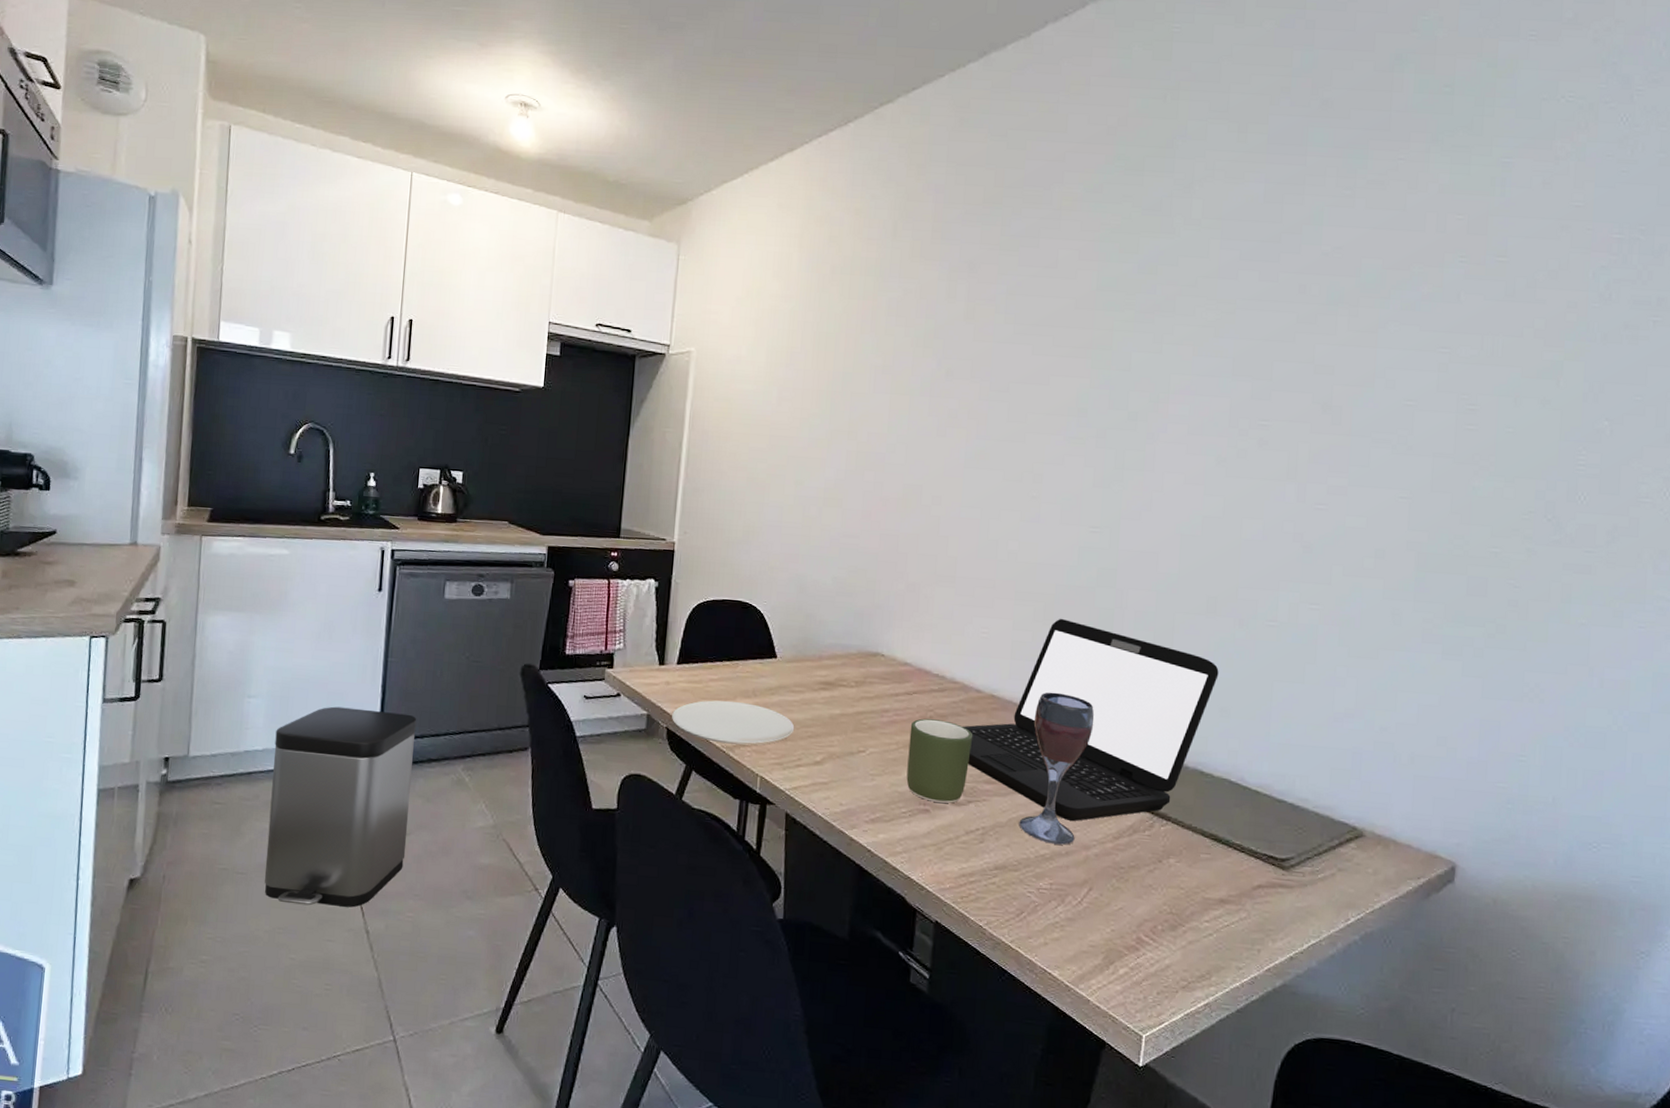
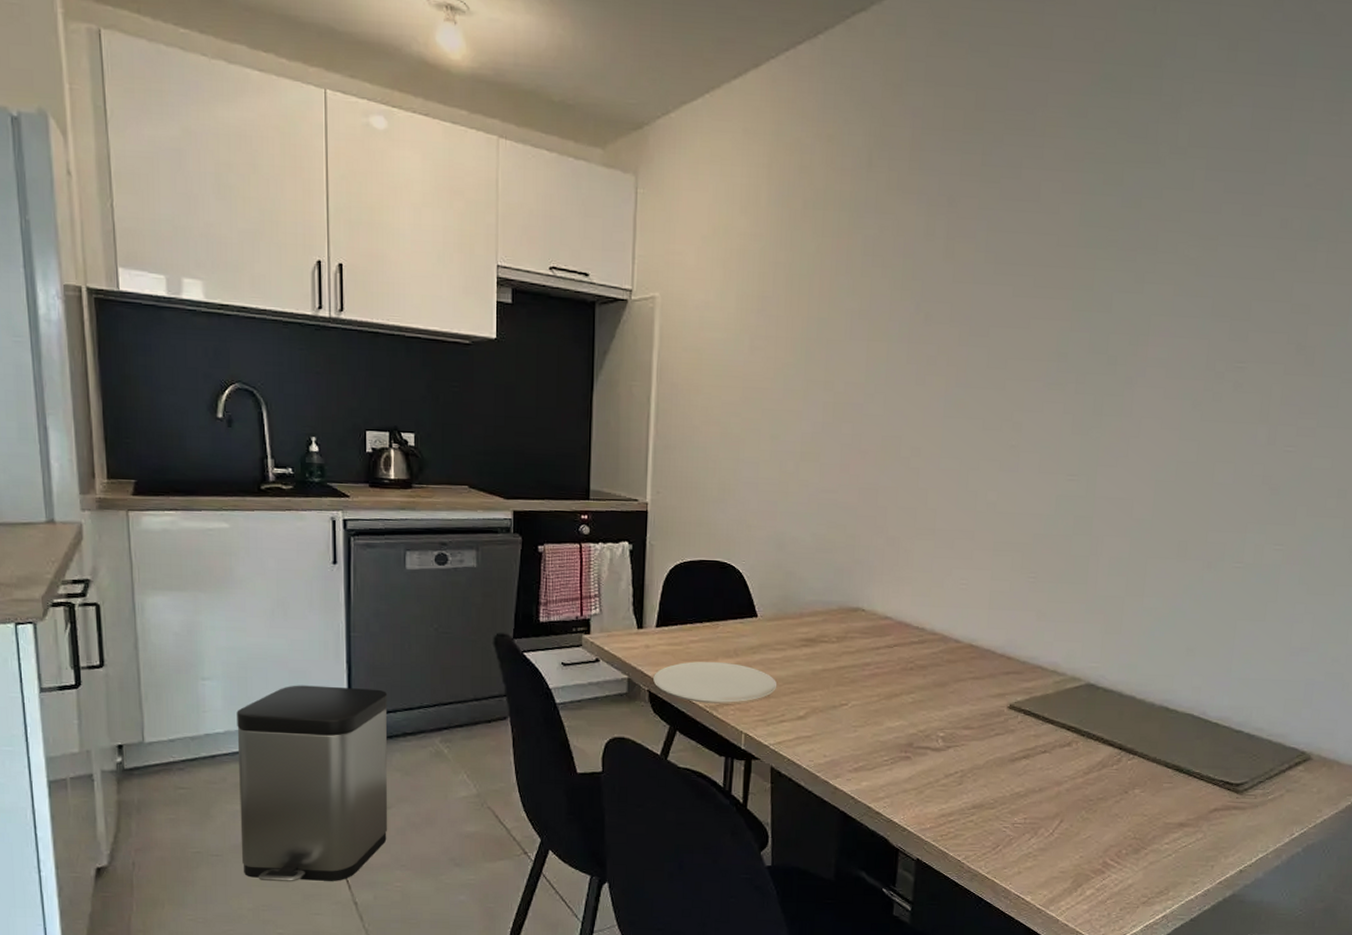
mug: present [906,718,973,804] -> none [888,670,953,750]
laptop: present [963,618,1219,821] -> none [942,567,1187,760]
cup: present [1019,692,1095,845] -> none [995,639,1069,782]

